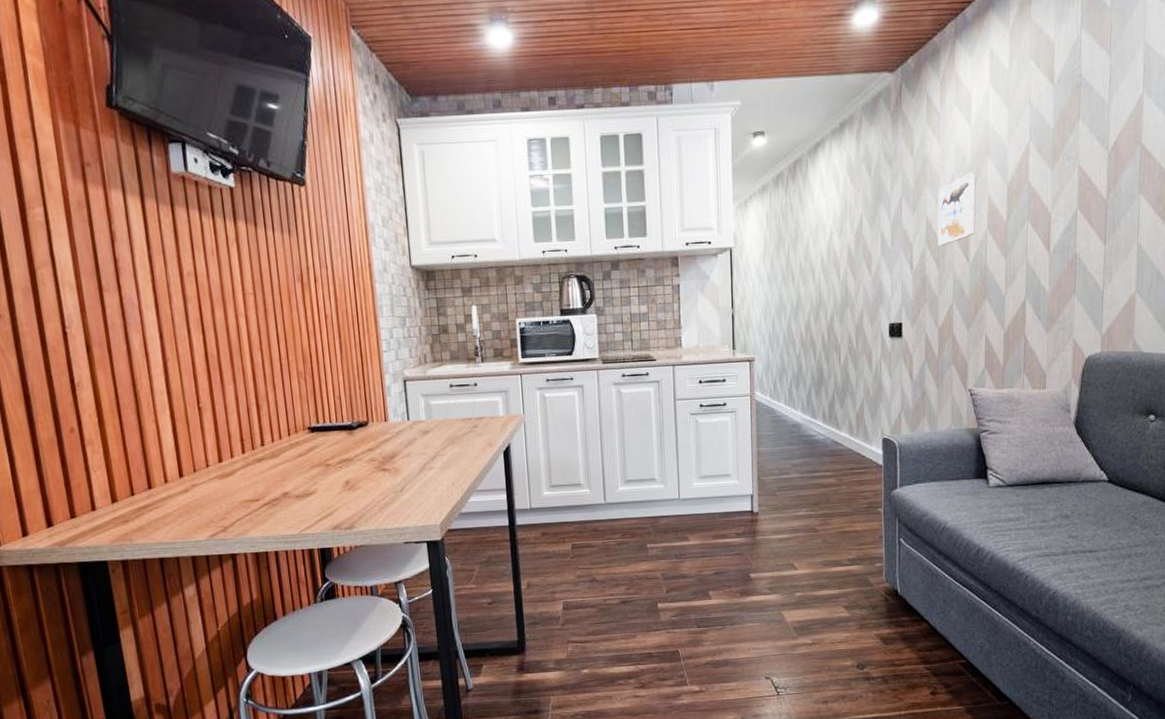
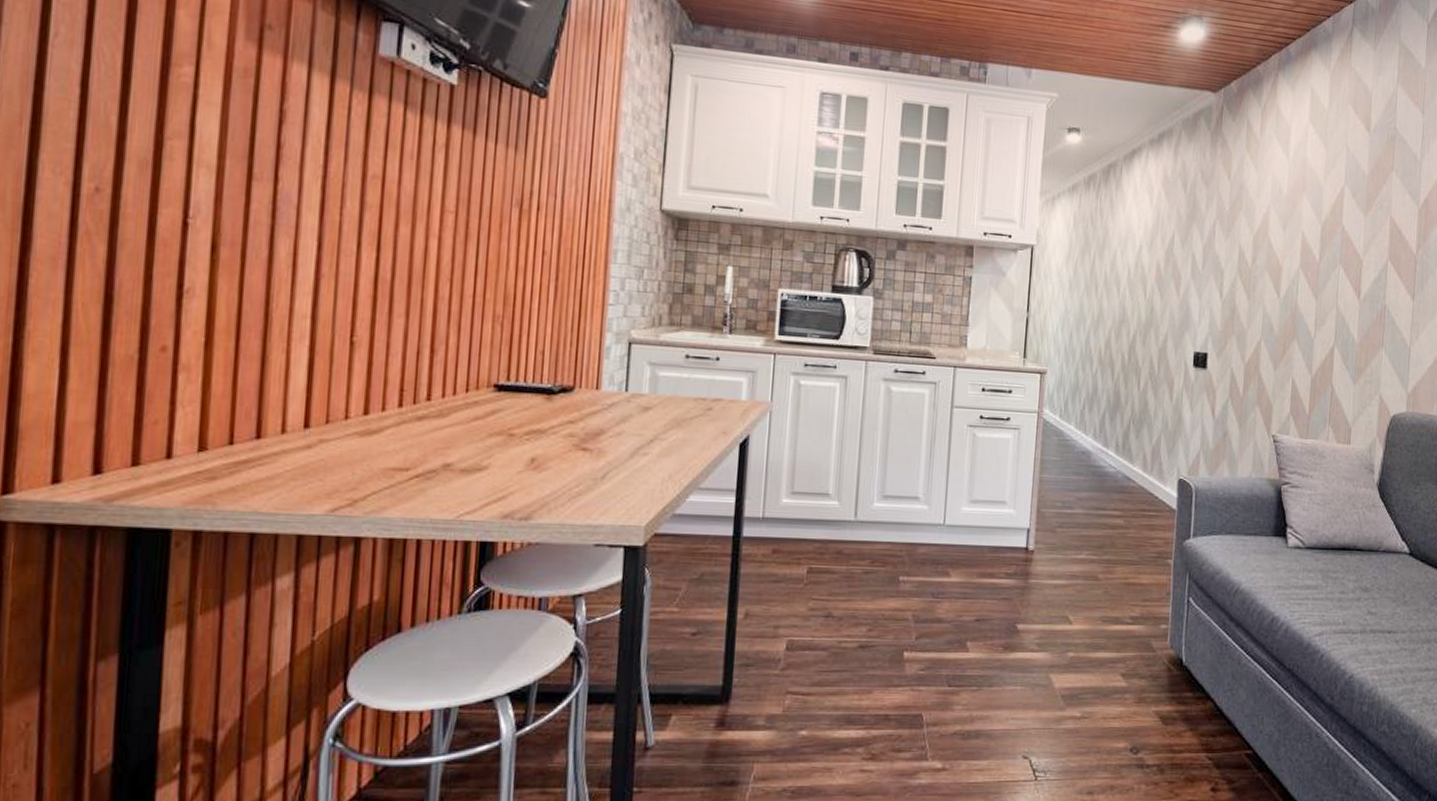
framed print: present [937,173,976,246] -> none [1249,206,1292,277]

